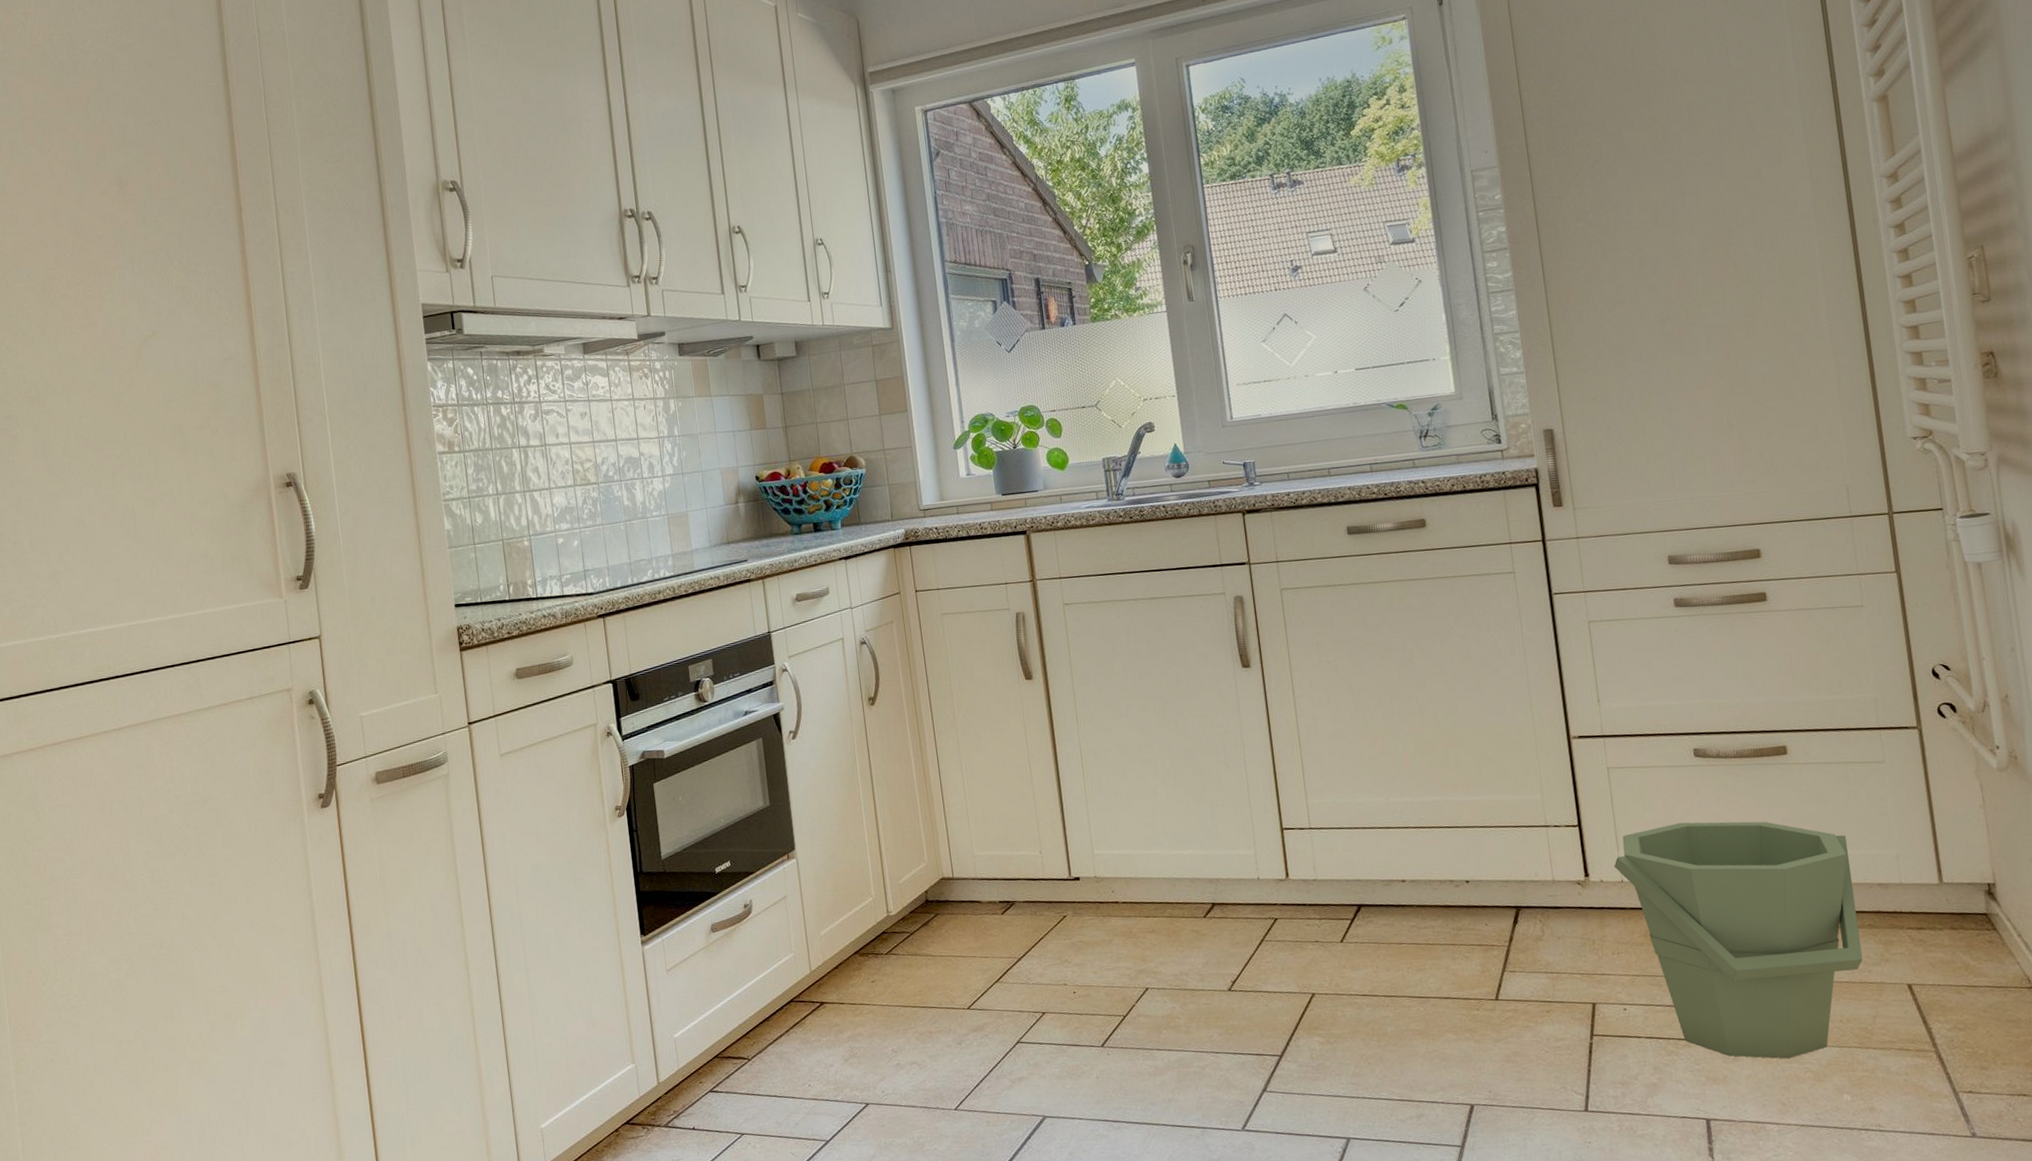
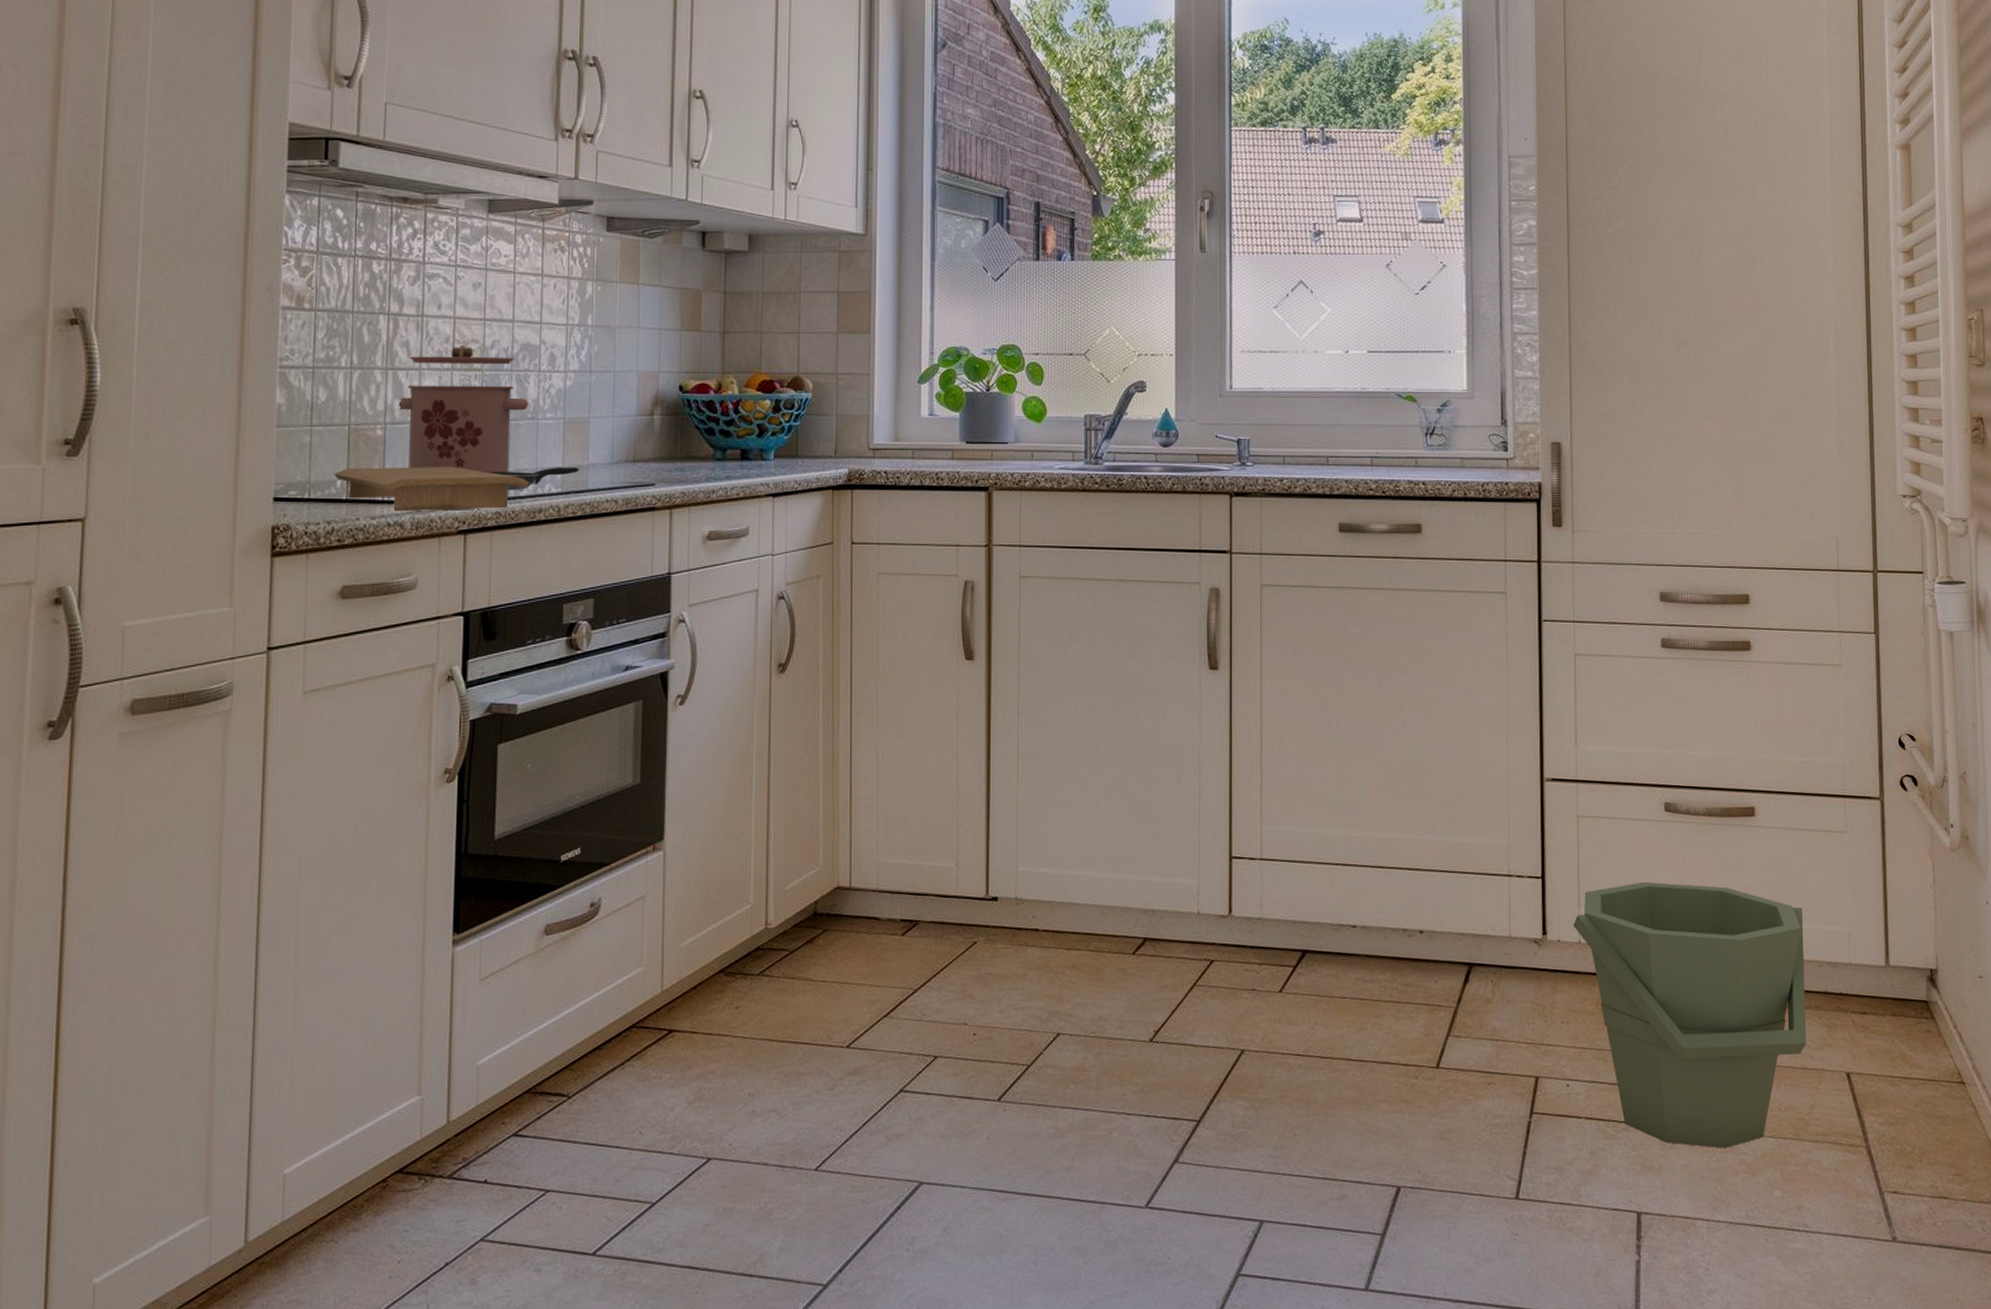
cutting board: none [497,564,648,605] -> present [334,467,530,511]
cooking pot: none [536,464,638,569] -> present [398,344,528,472]
frying pan: none [610,553,686,578] -> present [483,466,580,490]

